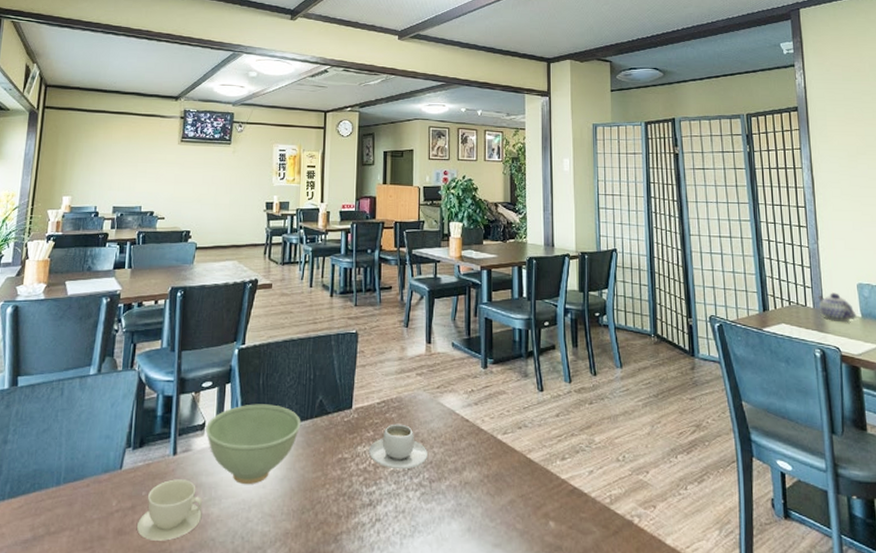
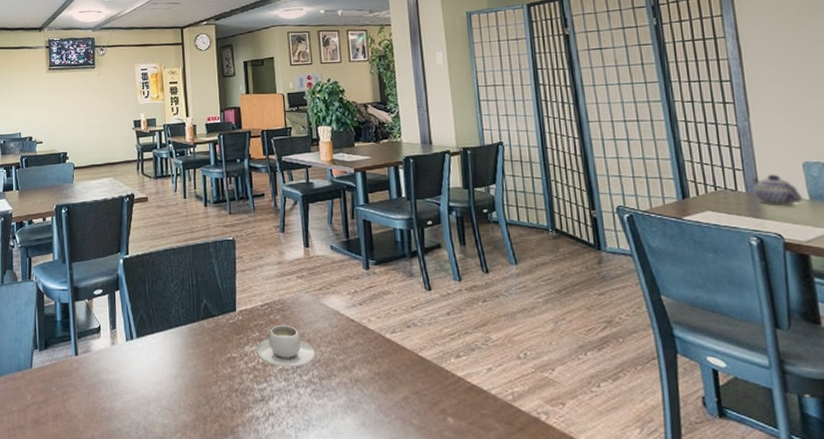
teacup: present [136,479,203,541] -> none [50,376,107,431]
bowl: present [206,404,301,484] -> none [101,309,189,381]

